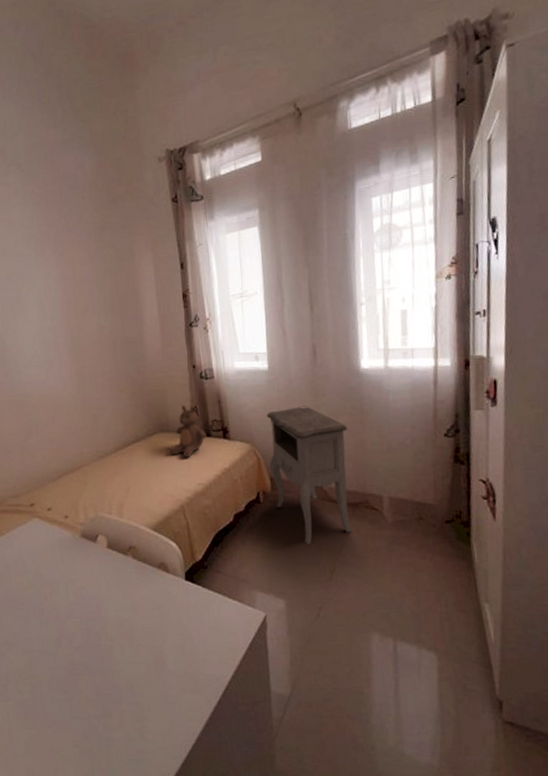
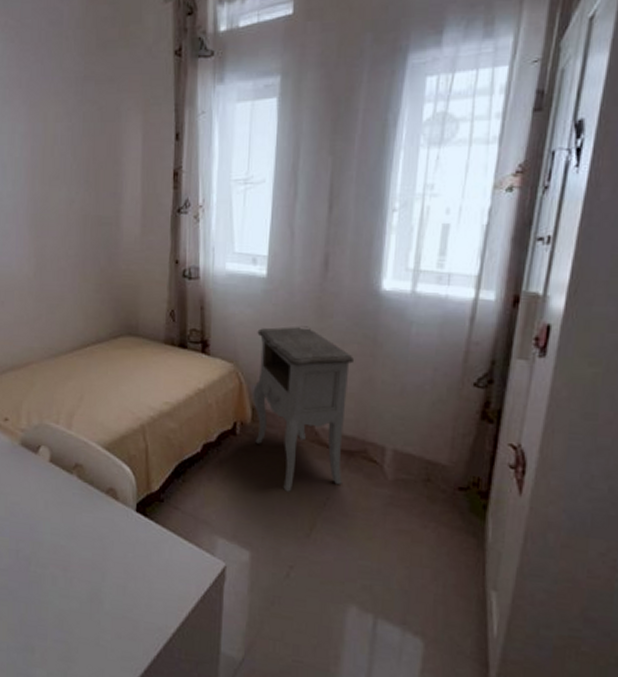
teddy bear: present [170,405,207,458] -> none [136,306,182,371]

